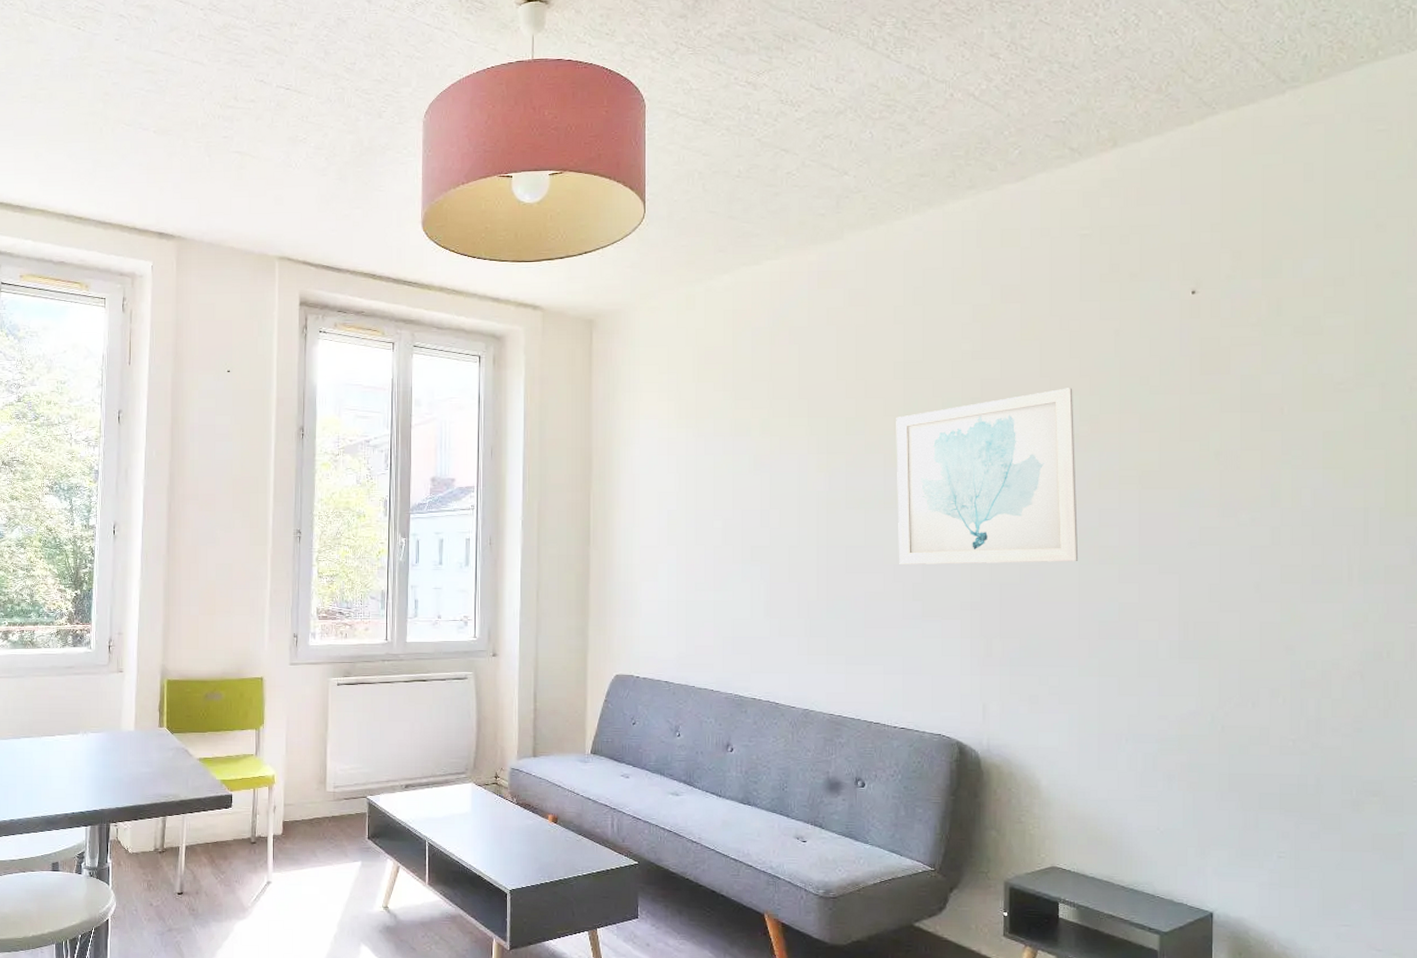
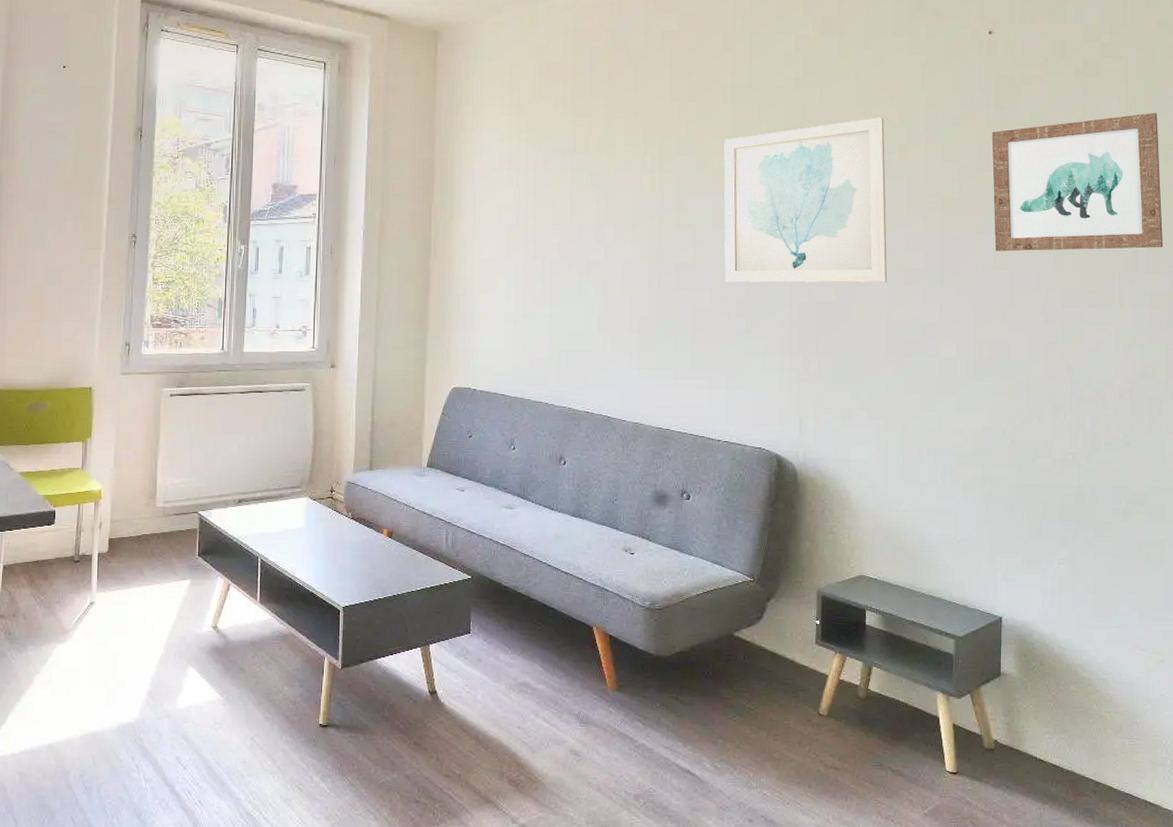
wall art: none [1196,370,1400,526] -> present [991,112,1164,252]

